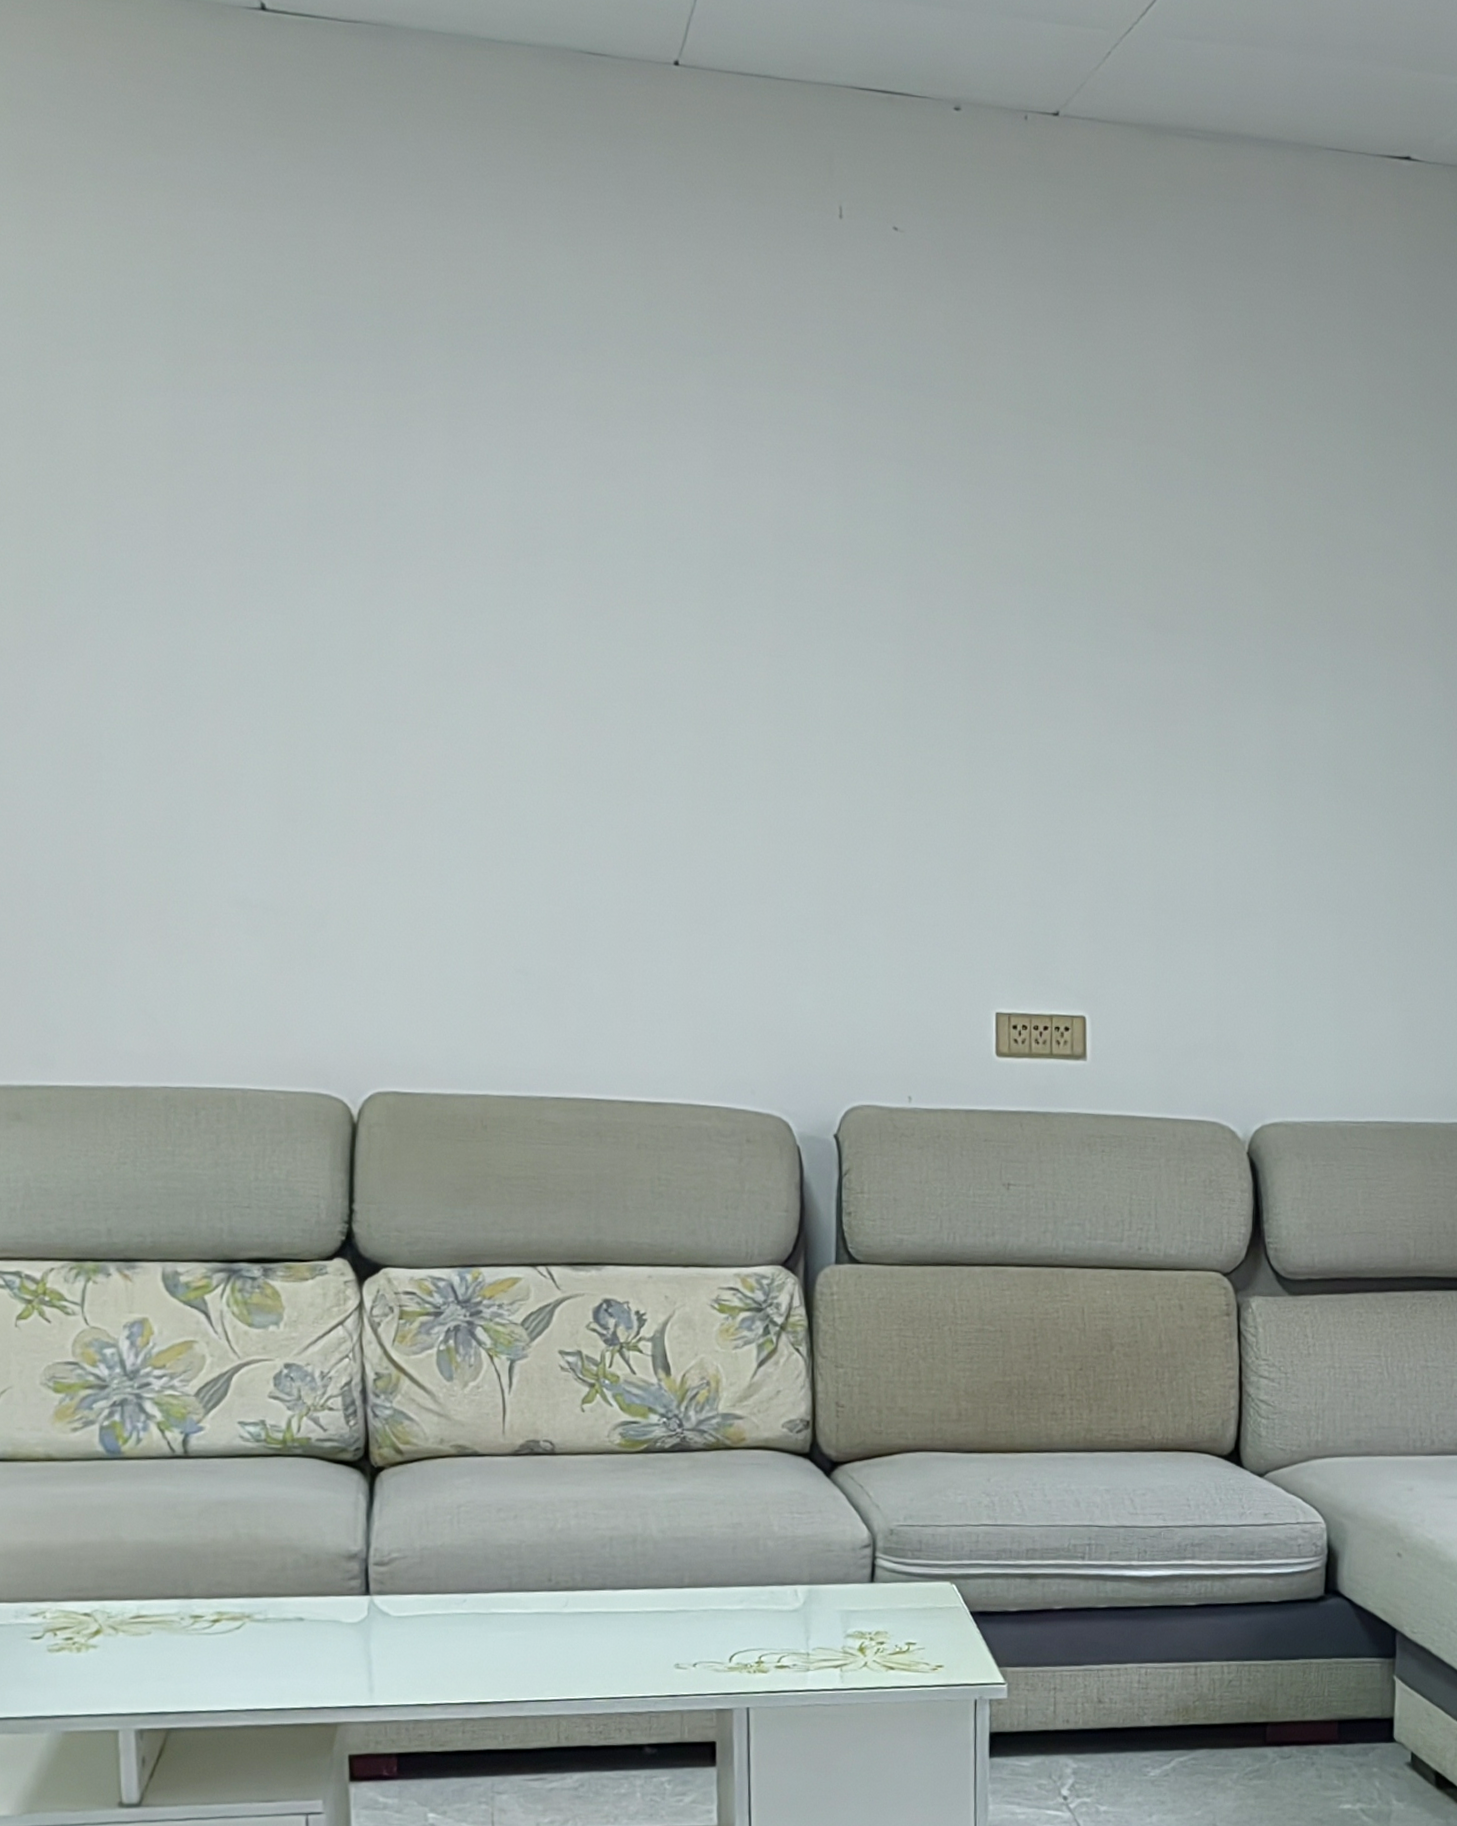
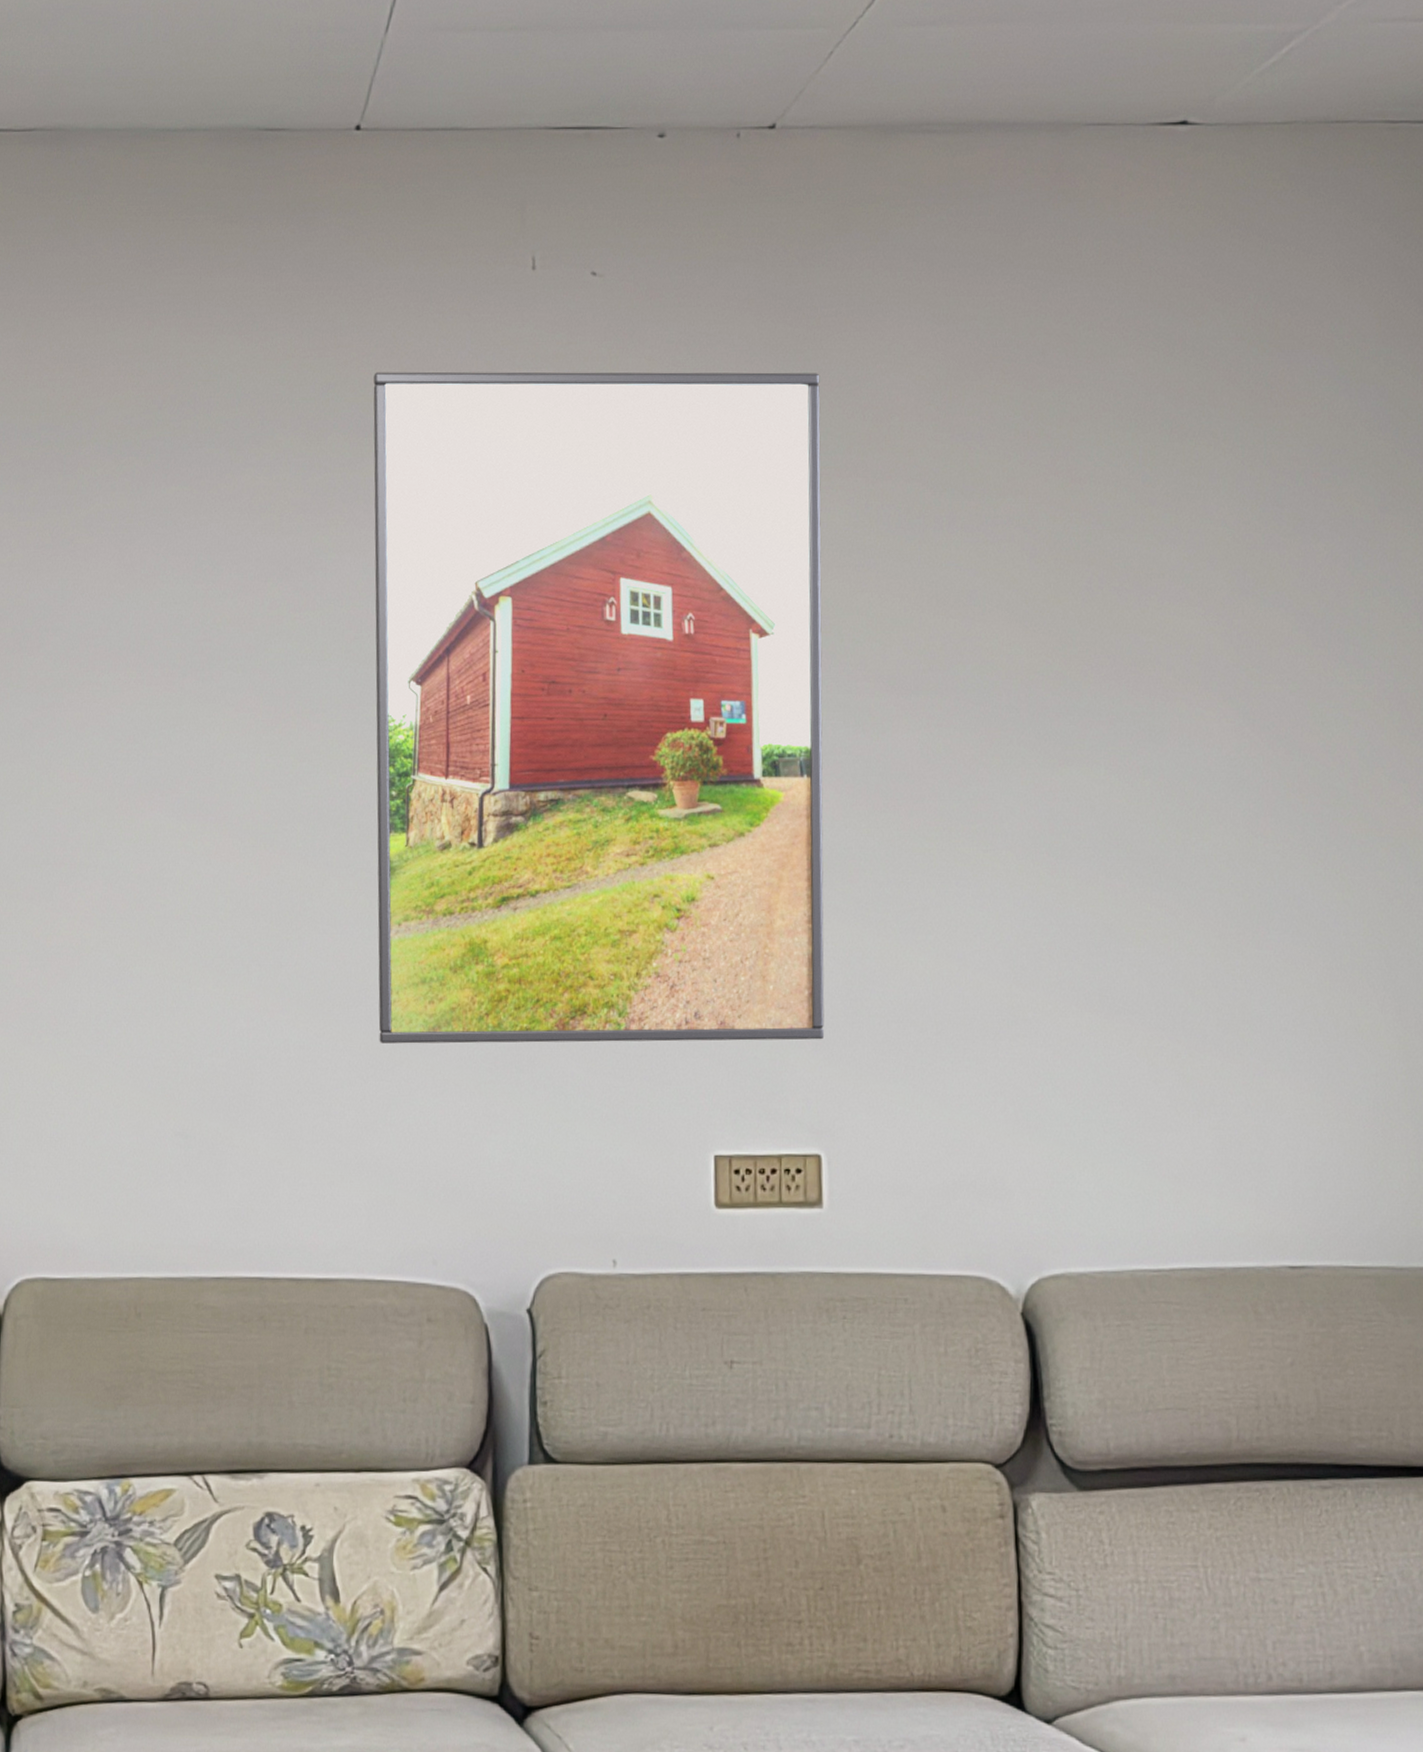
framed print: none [692,296,1095,921] -> present [373,372,825,1044]

